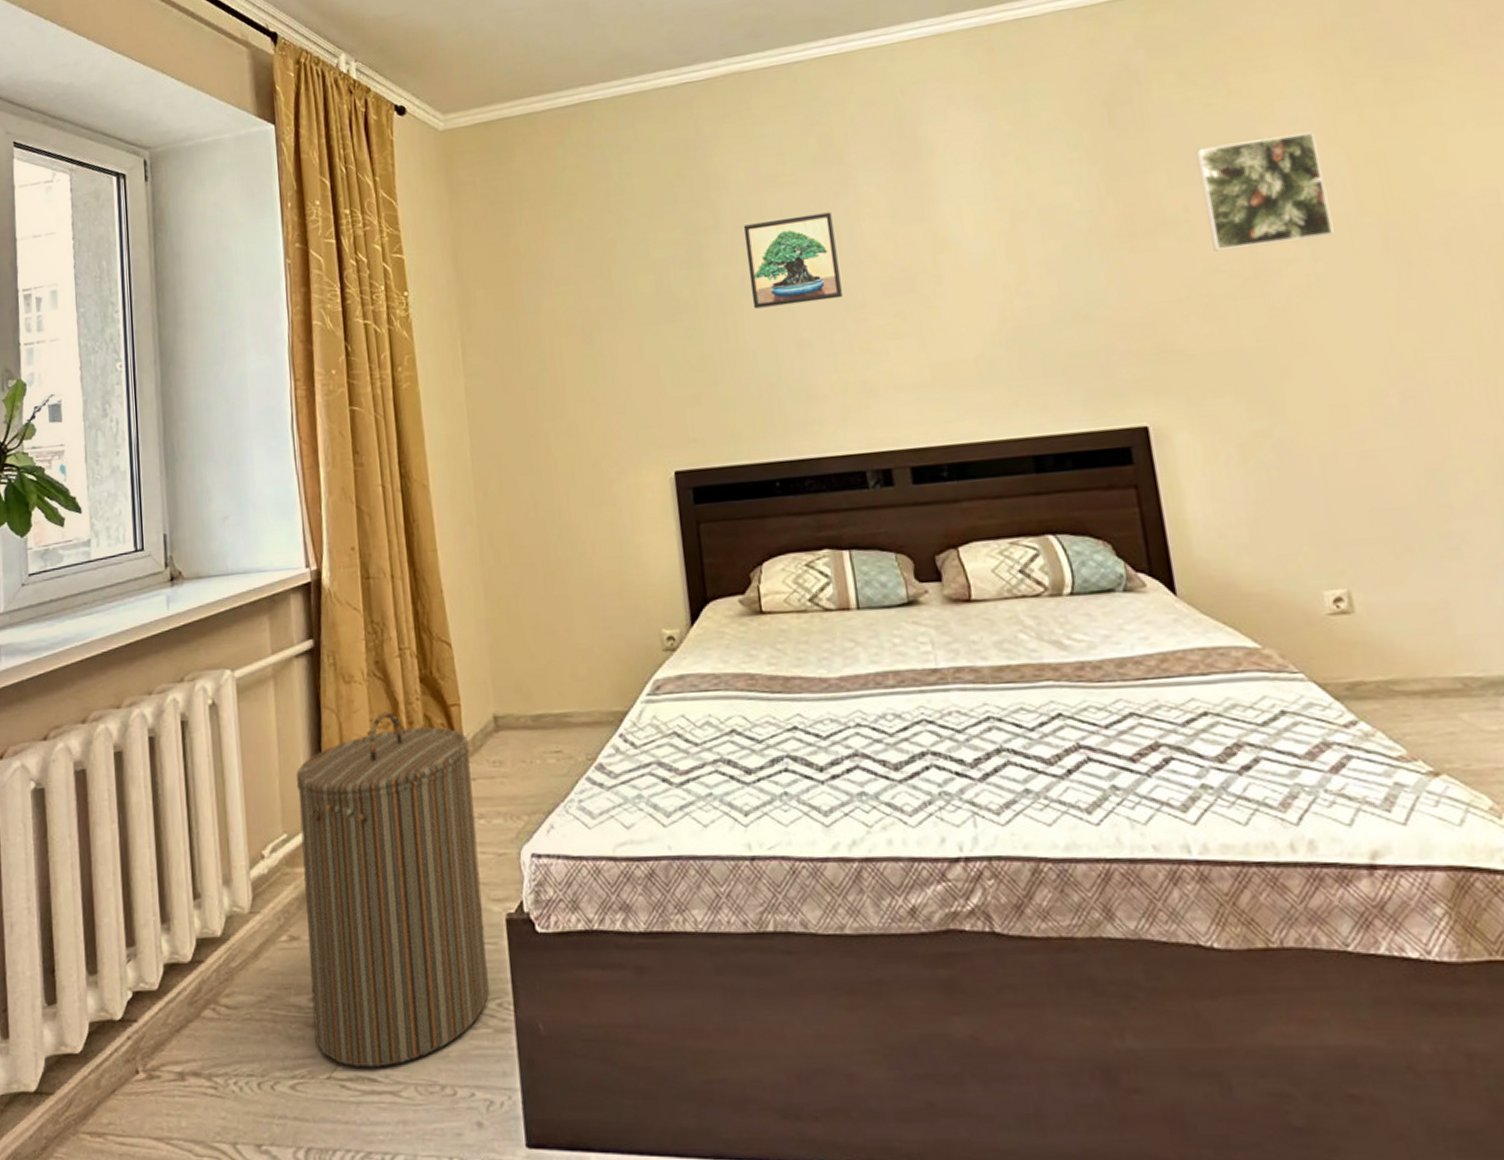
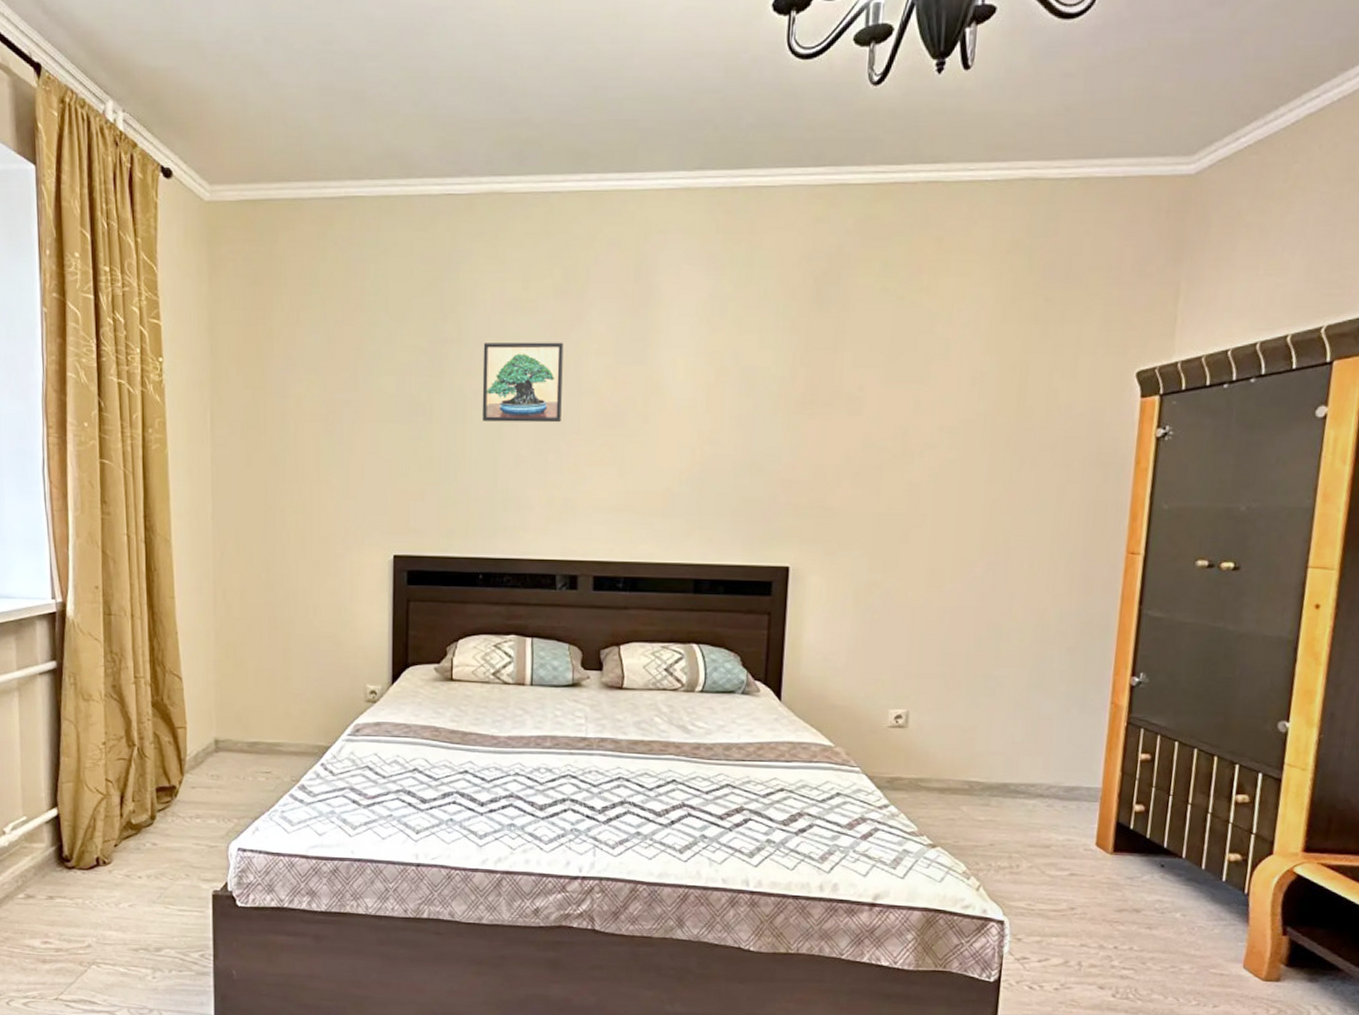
laundry hamper: present [295,711,490,1068] -> none [36,727,195,994]
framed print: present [1195,132,1334,252] -> none [875,335,978,430]

